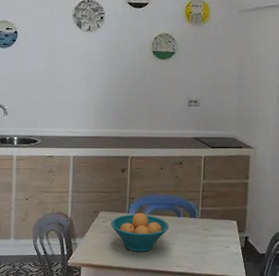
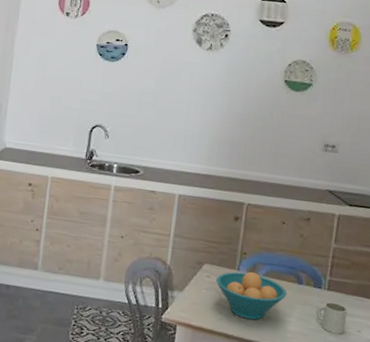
mug: none [193,228,218,252] -> present [316,301,348,335]

